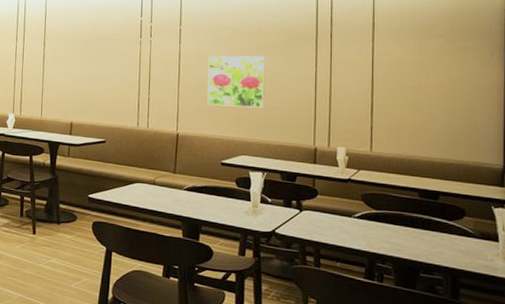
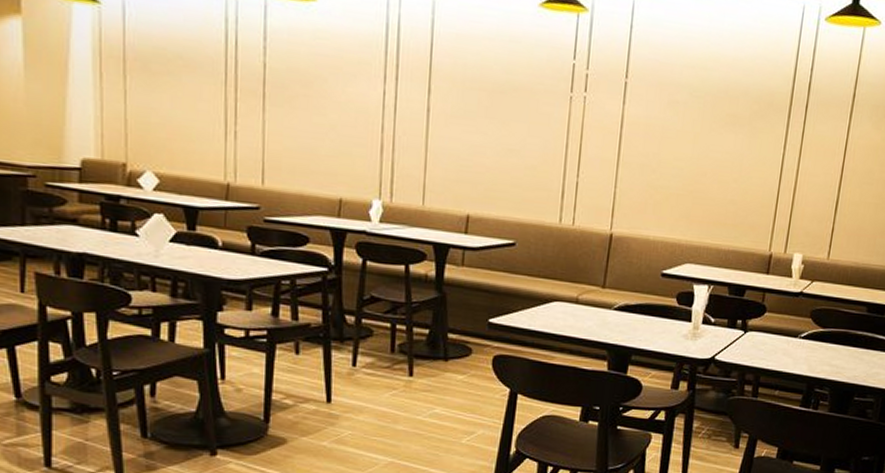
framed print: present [207,55,265,109] -> none [651,125,728,202]

